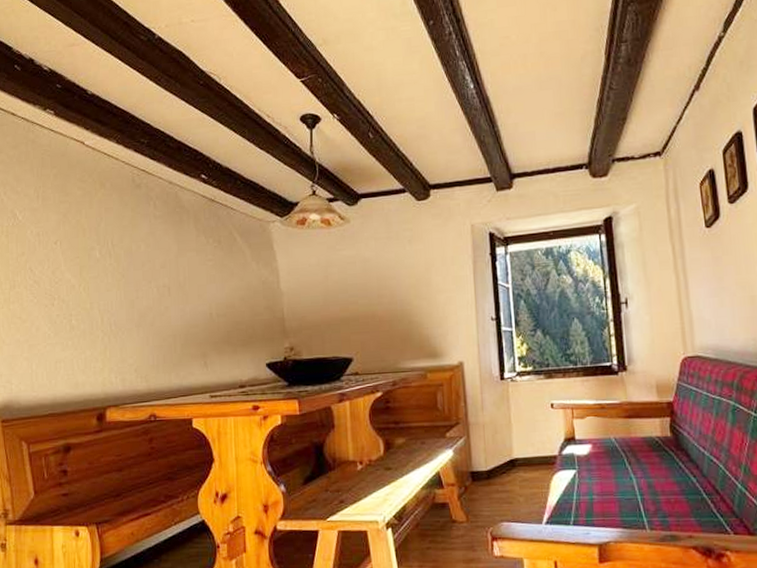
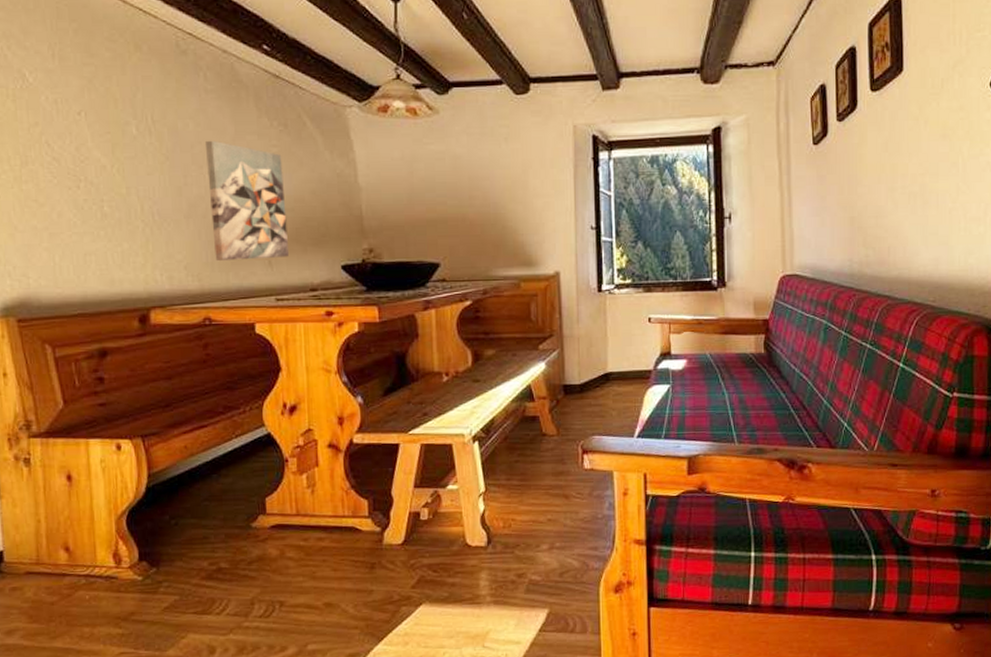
wall art: none [154,258,221,363] -> present [206,140,289,260]

